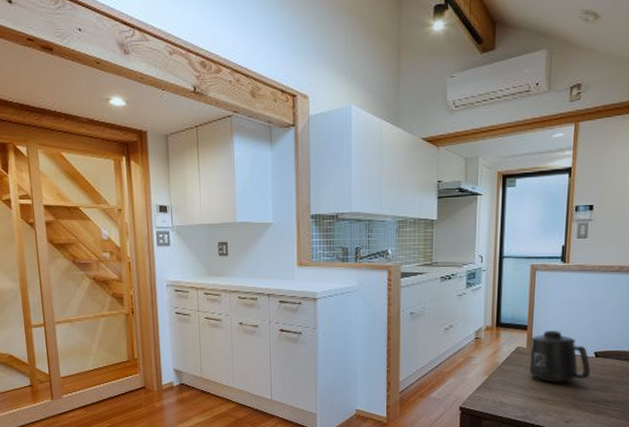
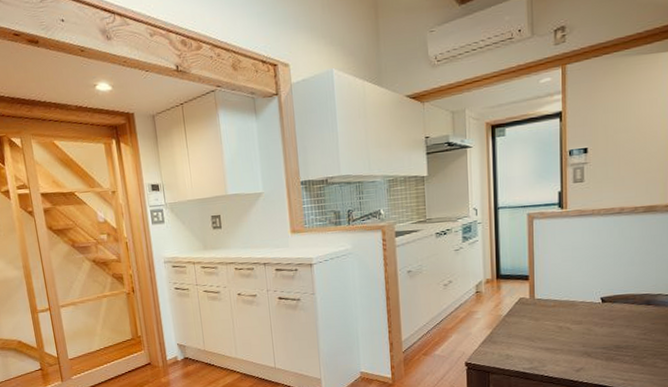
mug: present [529,331,591,383] -> none [533,278,598,332]

